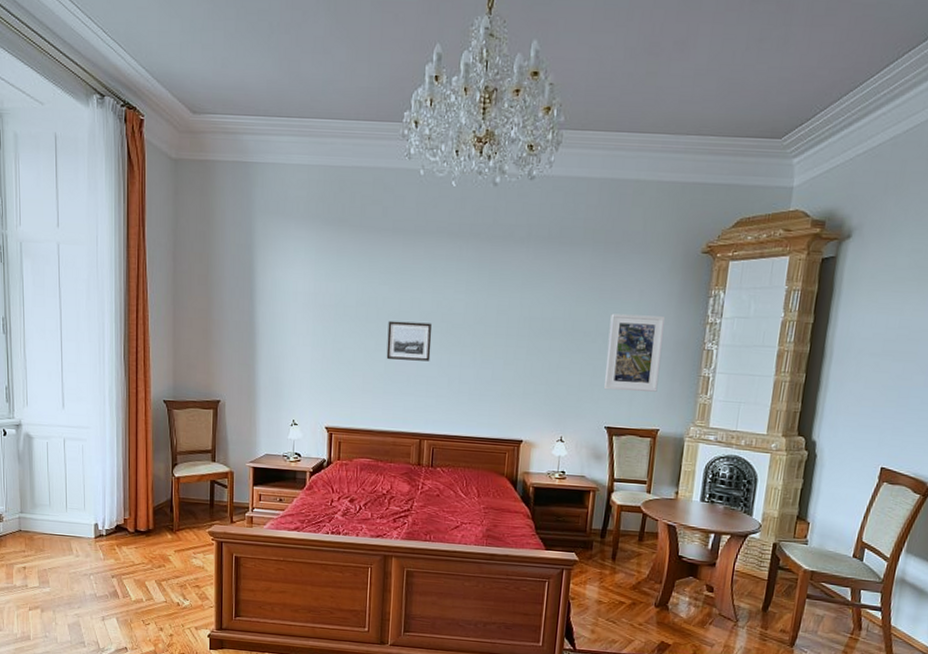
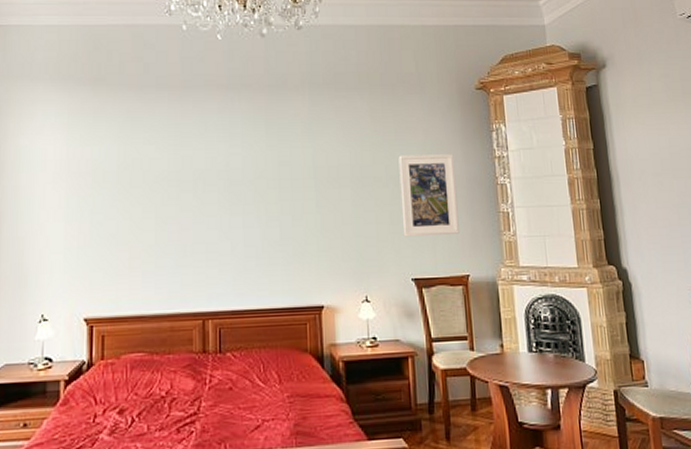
wall art: present [386,320,432,362] -> none [156,182,208,229]

